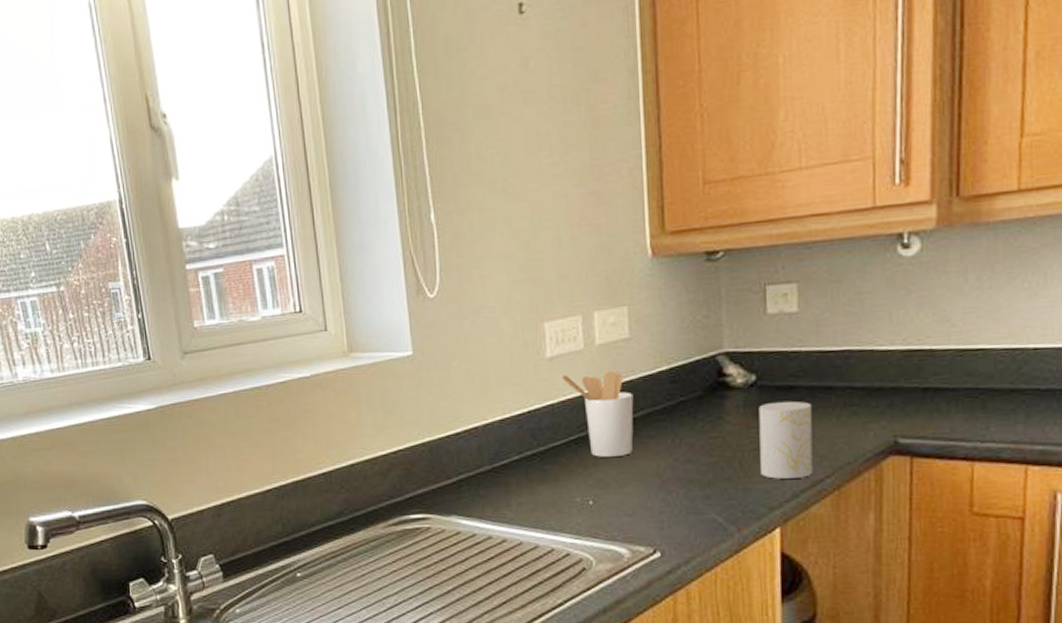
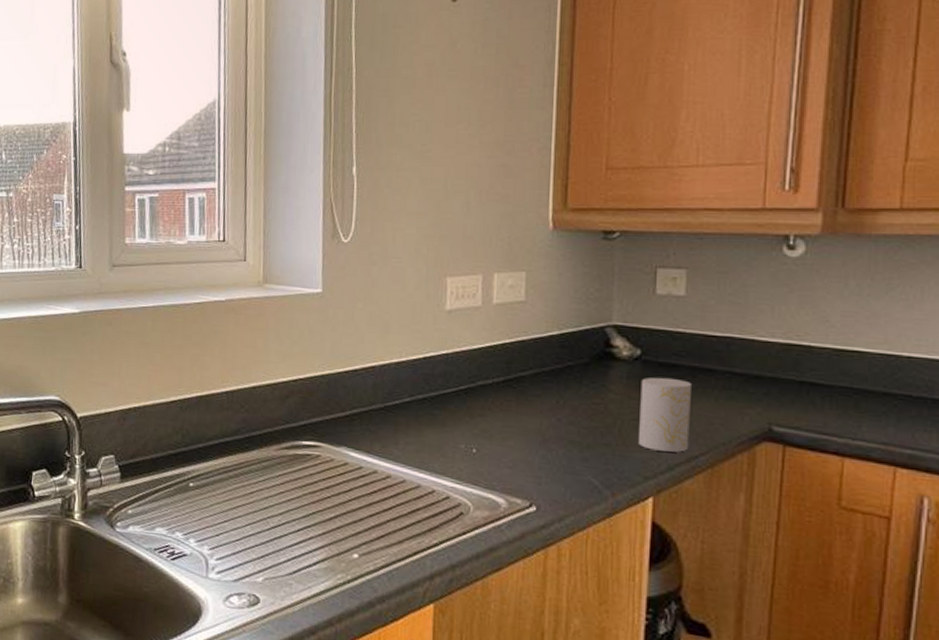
utensil holder: present [562,370,634,458] -> none [458,328,524,411]

